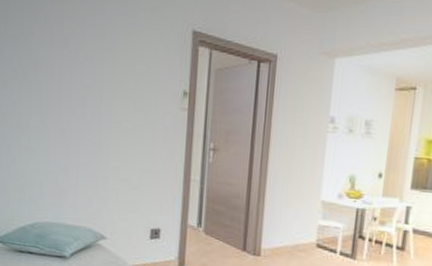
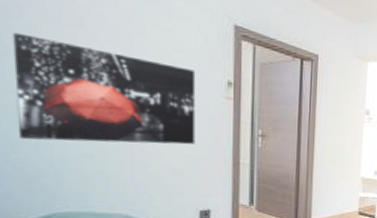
wall art: none [18,58,155,159] -> present [12,32,196,145]

